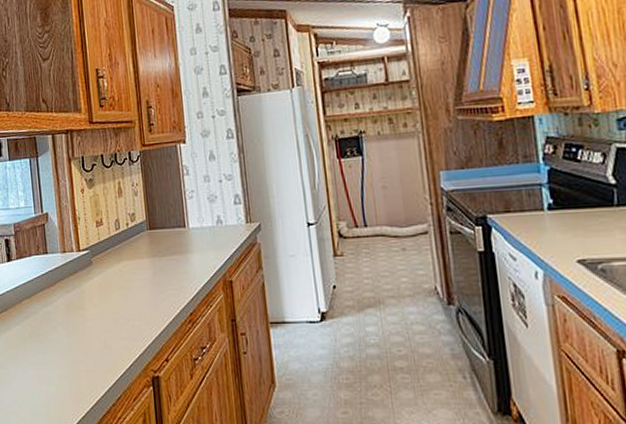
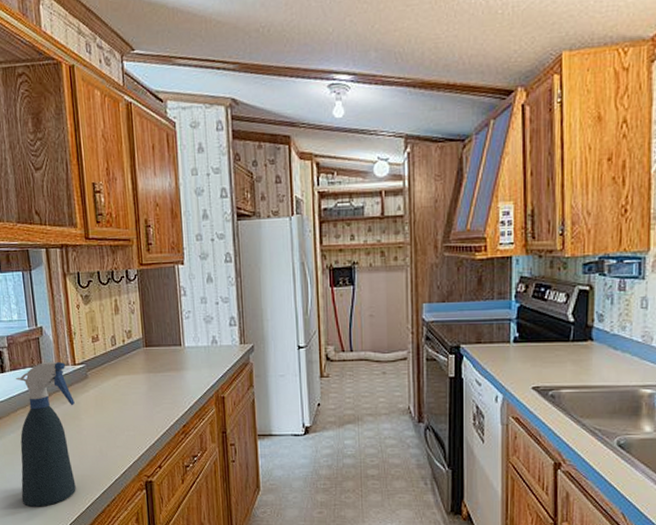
spray bottle: none [22,248,81,407] -> present [16,361,76,507]

